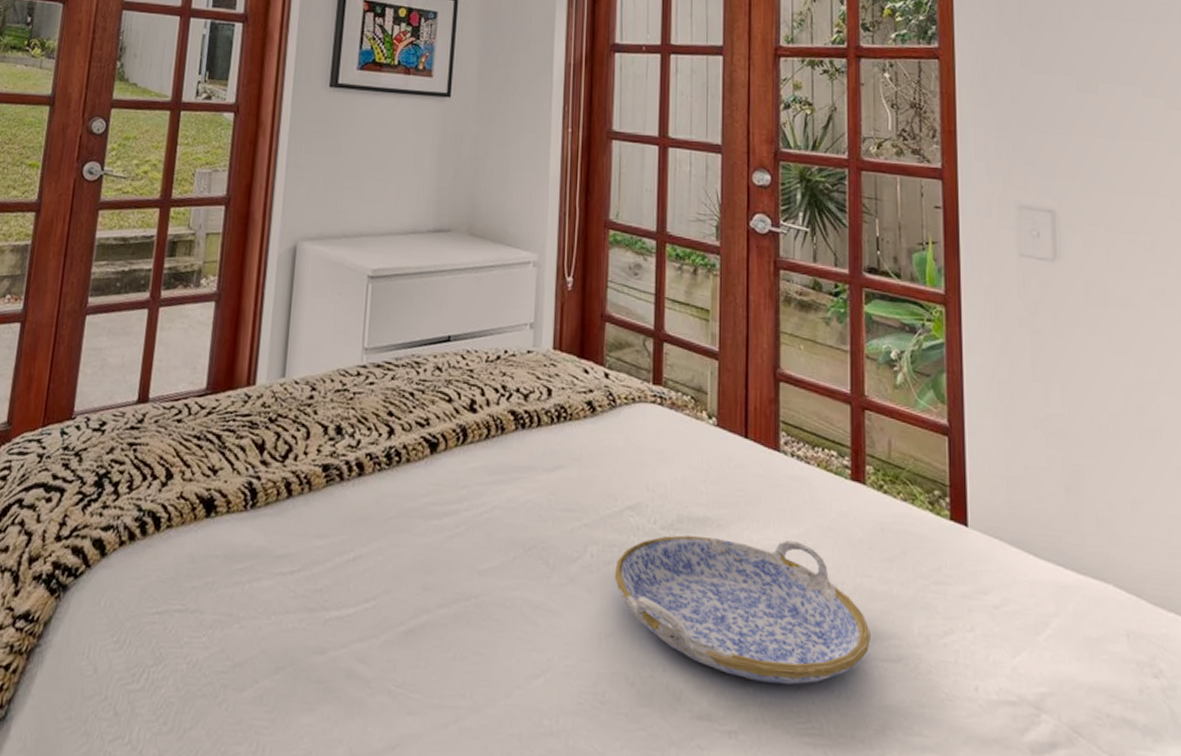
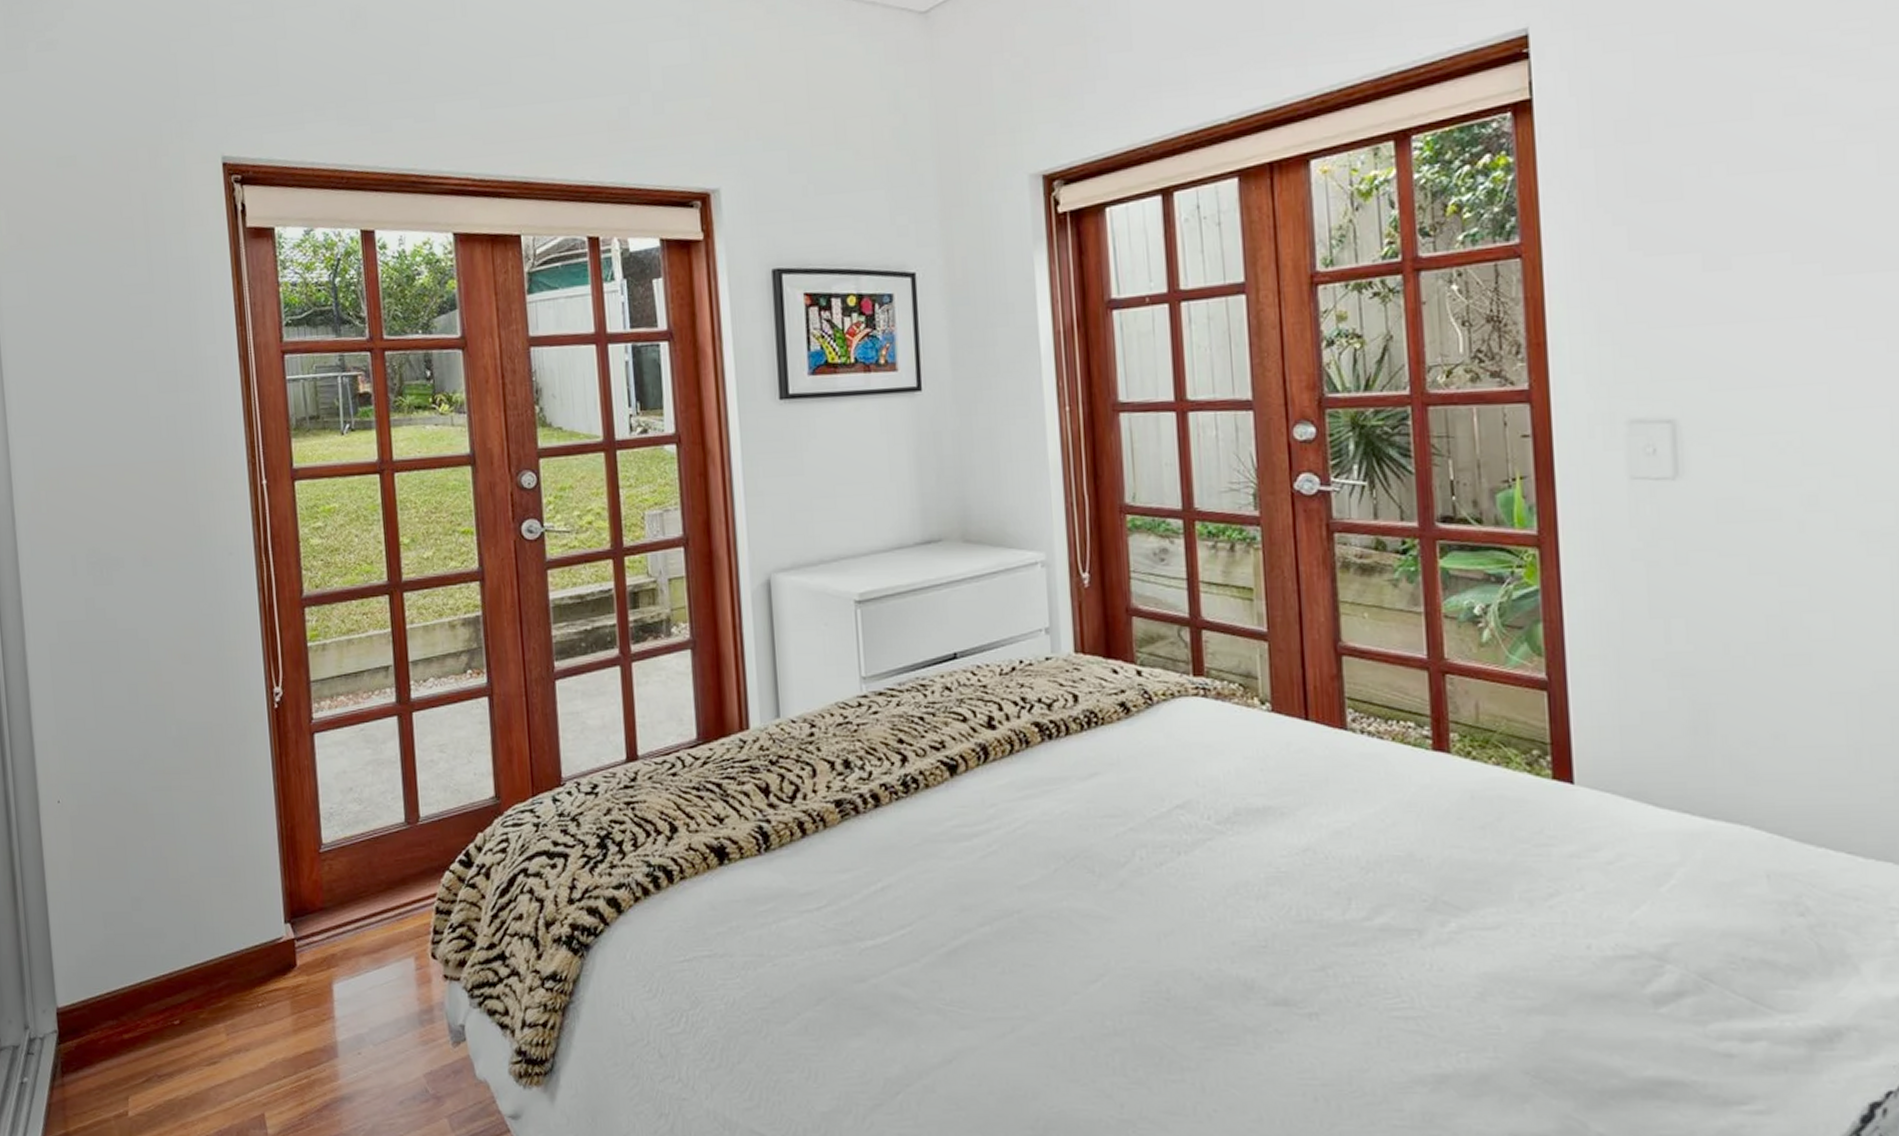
serving tray: present [614,535,871,685] -> none [1168,820,1464,963]

